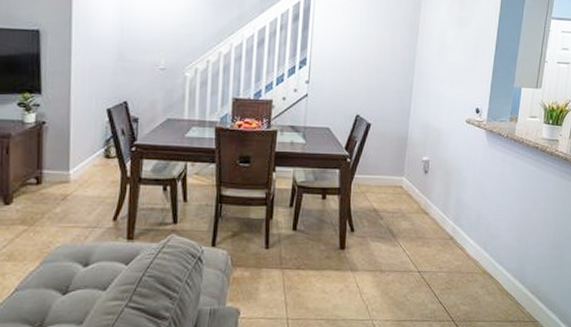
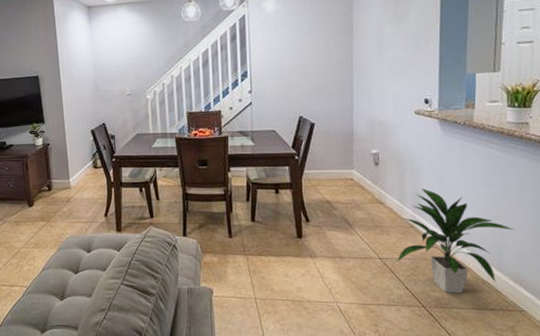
indoor plant: none [433,200,537,307] -> present [396,188,514,294]

